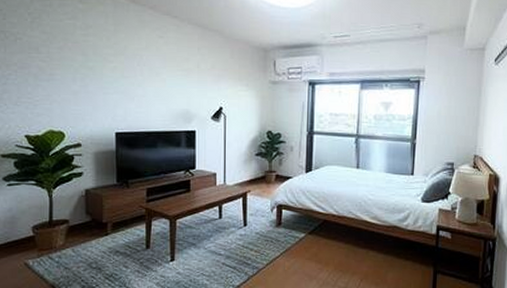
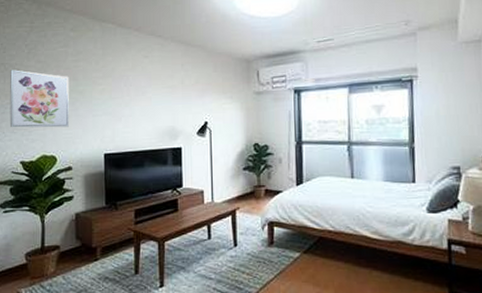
wall art: none [10,39,78,103] -> present [9,70,69,128]

